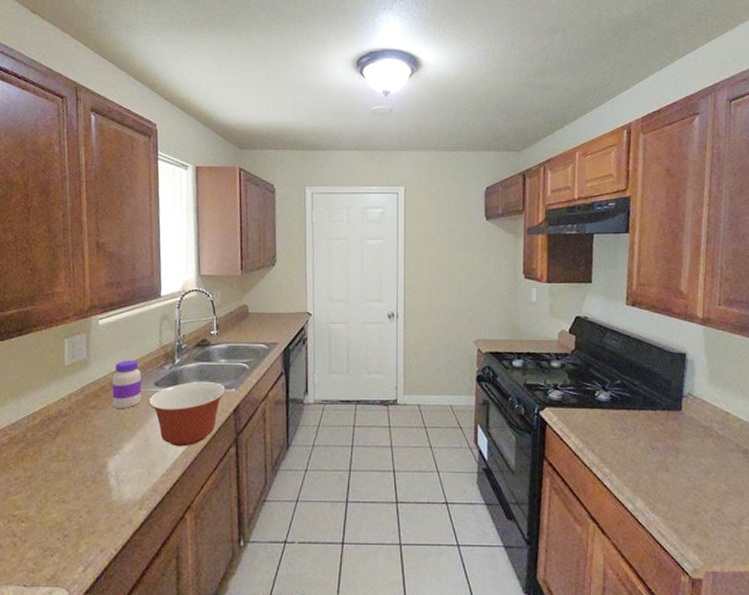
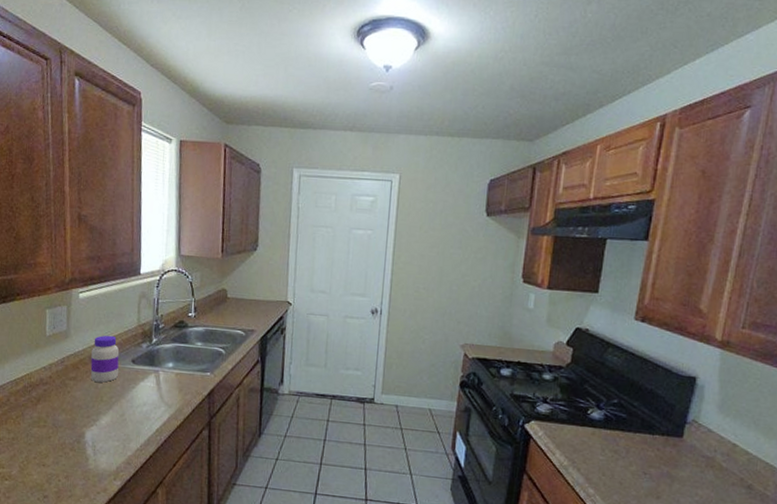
mixing bowl: present [148,382,226,447] -> none [125,362,201,425]

